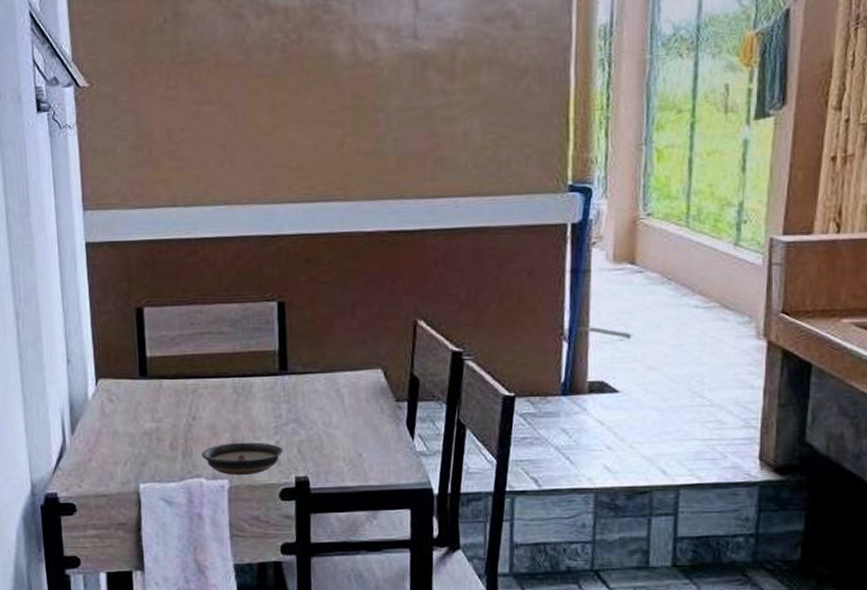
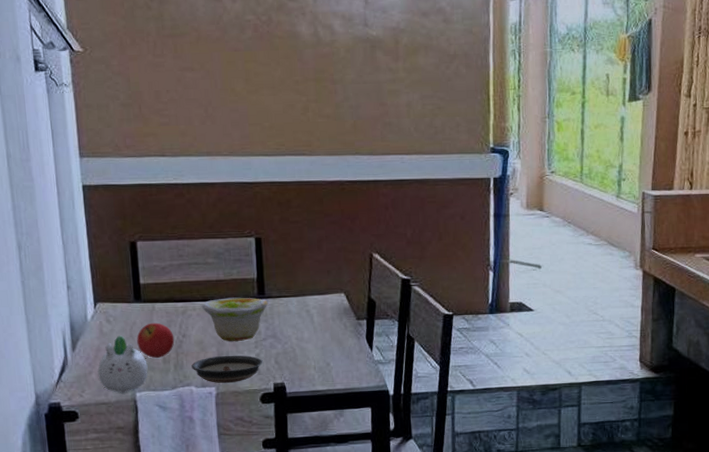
succulent planter: none [98,417,154,484] -> present [97,335,148,393]
fruit: none [141,402,184,444] -> present [137,322,175,358]
bowl: none [214,373,291,427] -> present [201,297,268,342]

